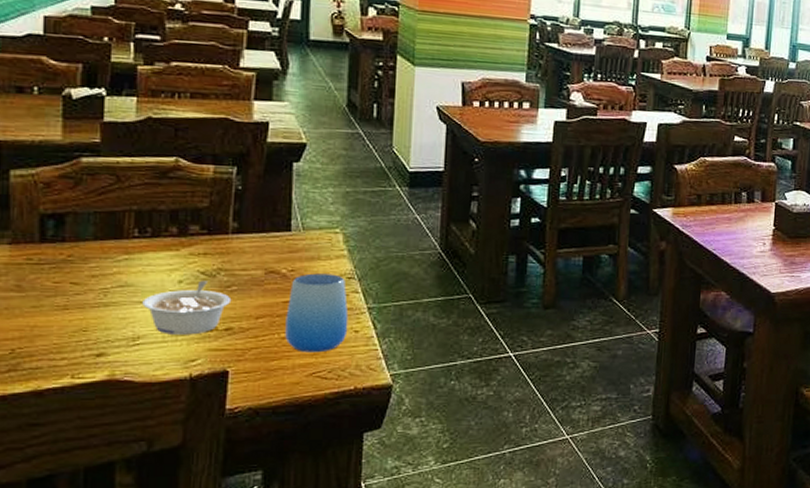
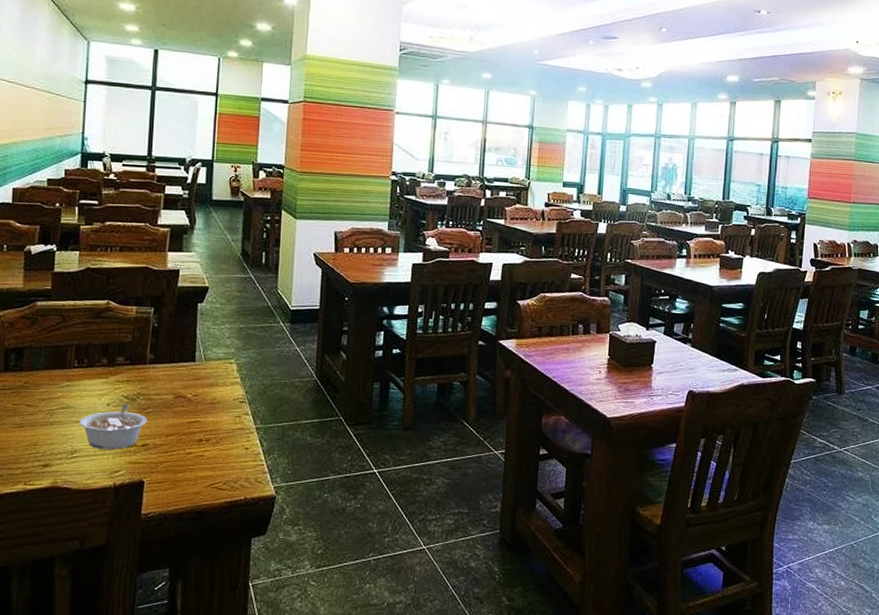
cup: present [285,273,349,353] -> none [189,398,241,467]

